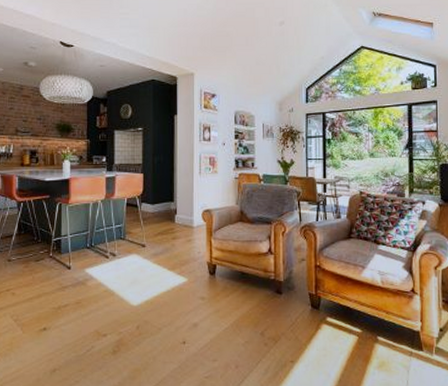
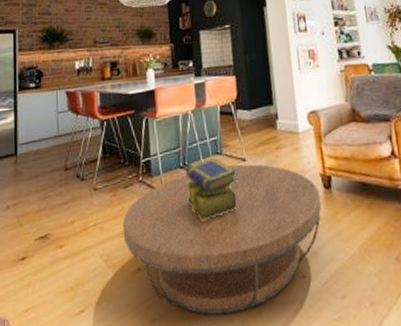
coffee table: none [32,250,206,368] -> present [122,164,322,315]
stack of books: none [90,242,137,293] -> present [185,158,238,221]

